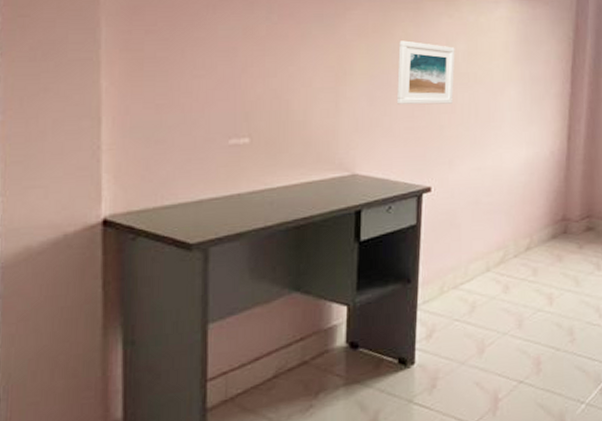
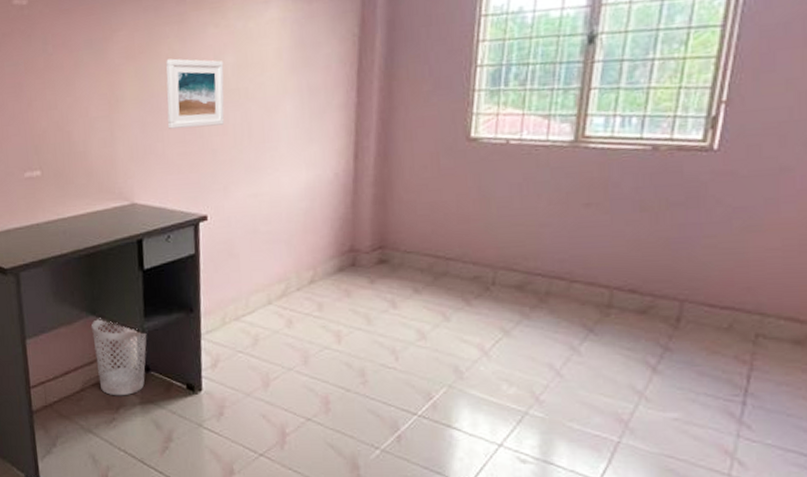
wastebasket: none [294,294,358,380] -> present [91,318,147,396]

